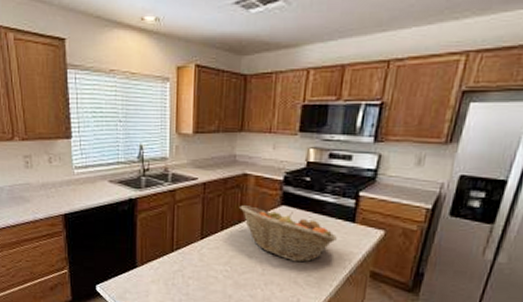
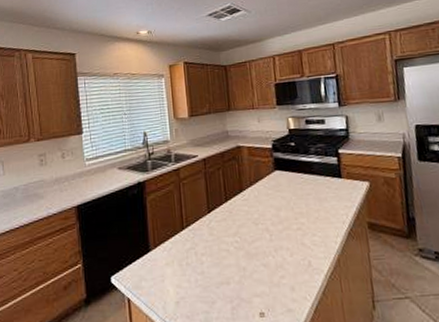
fruit basket: present [240,205,337,263] -> none [238,174,330,224]

